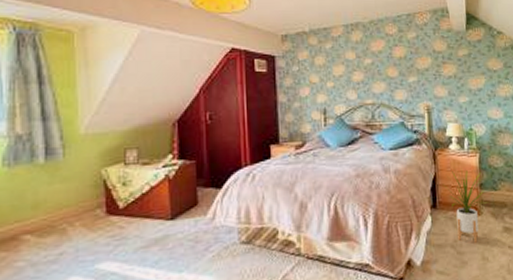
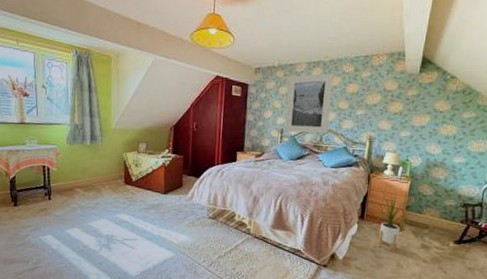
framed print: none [324,36,380,111] -> present [284,73,334,134]

